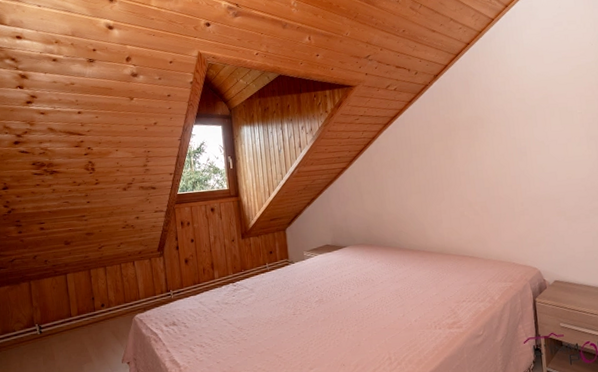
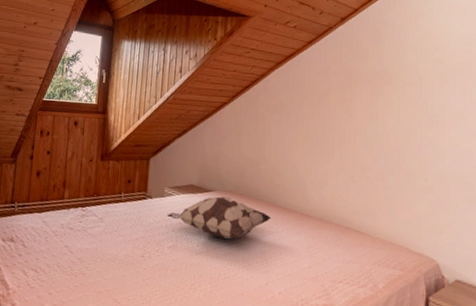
decorative pillow: none [309,249,400,286] -> present [167,196,272,239]

